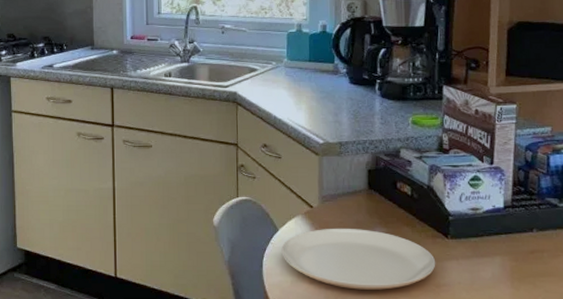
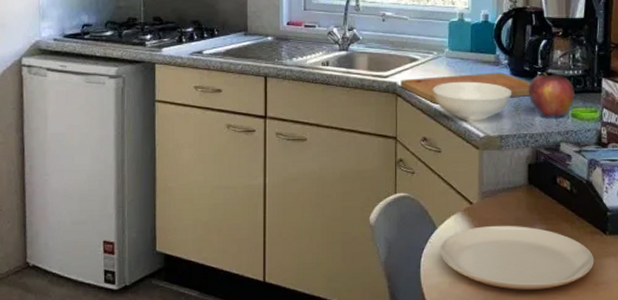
cutting board: none [240,81,369,112] -> present [400,72,530,103]
bowl: none [272,90,351,128] -> present [433,81,512,120]
fruit: none [367,80,415,124] -> present [528,72,575,117]

